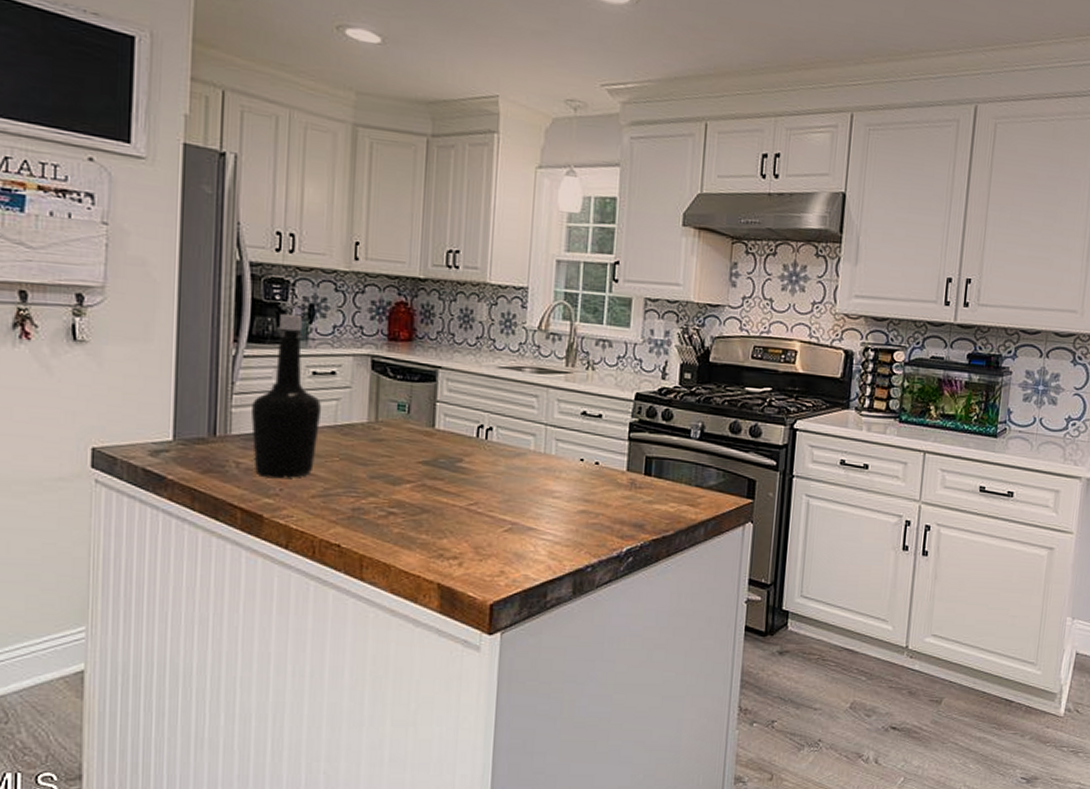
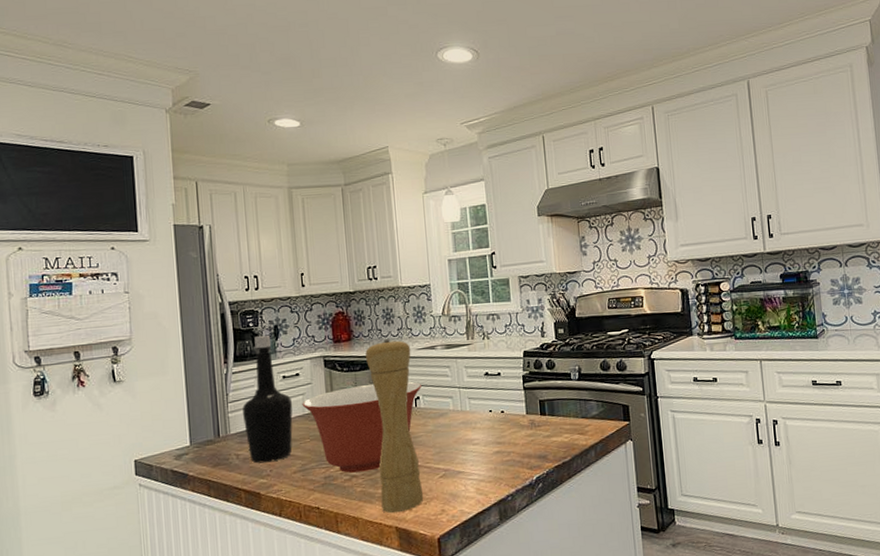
mixing bowl: none [334,400,497,510] -> present [302,381,421,473]
pepper mill: none [423,347,490,567] -> present [365,339,424,514]

